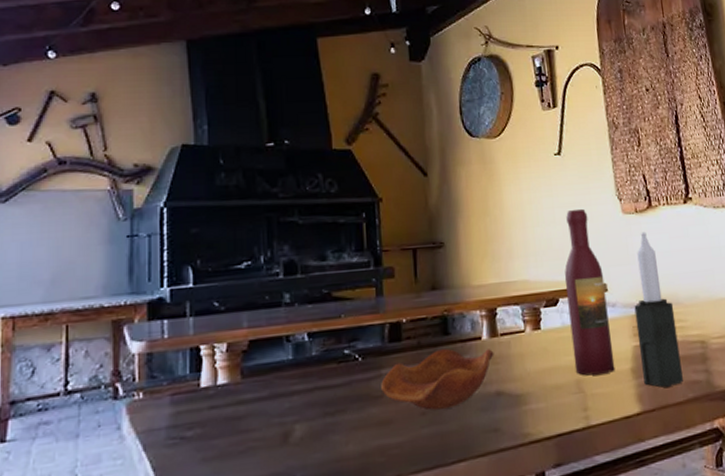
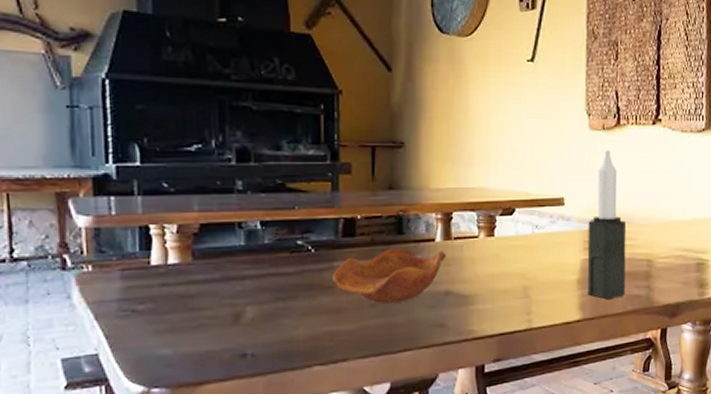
wine bottle: present [564,208,615,376] -> none [523,120,563,283]

